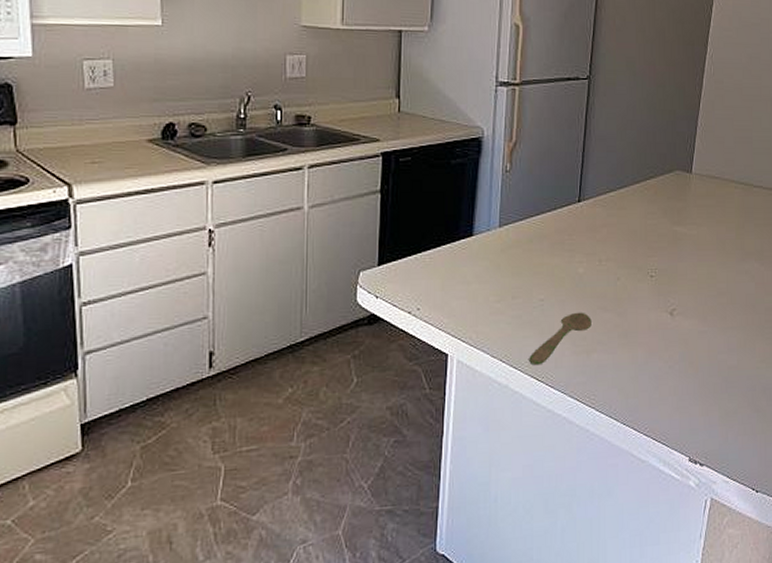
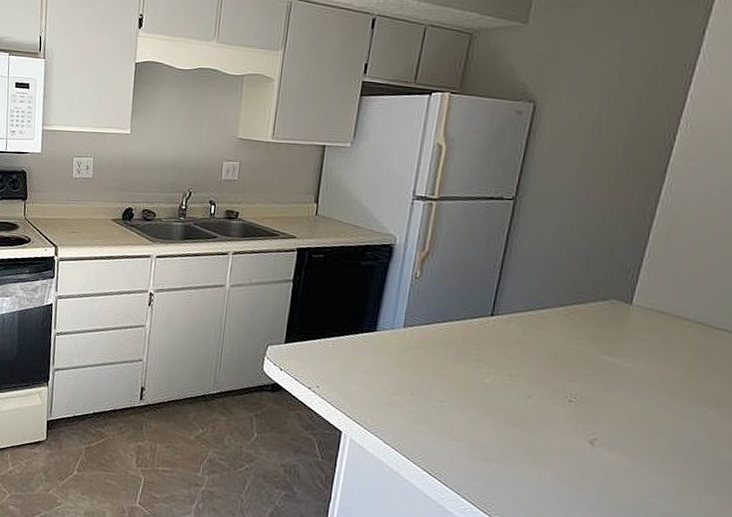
spoon: present [529,312,592,366] -> none [423,420,495,461]

